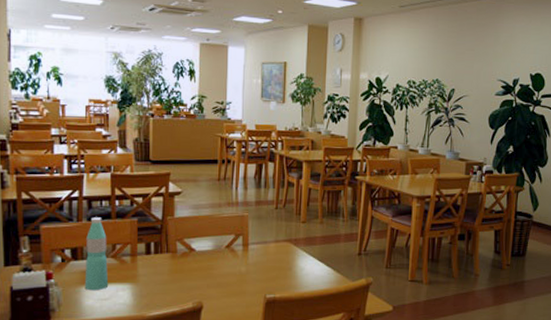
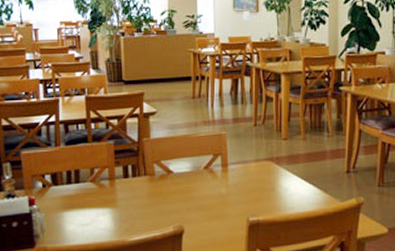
water bottle: present [84,217,109,291] -> none [65,141,89,216]

